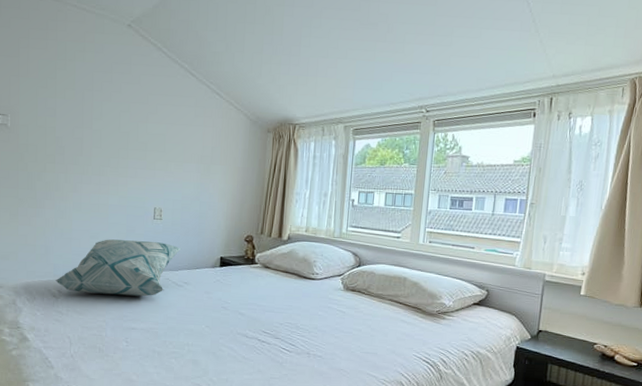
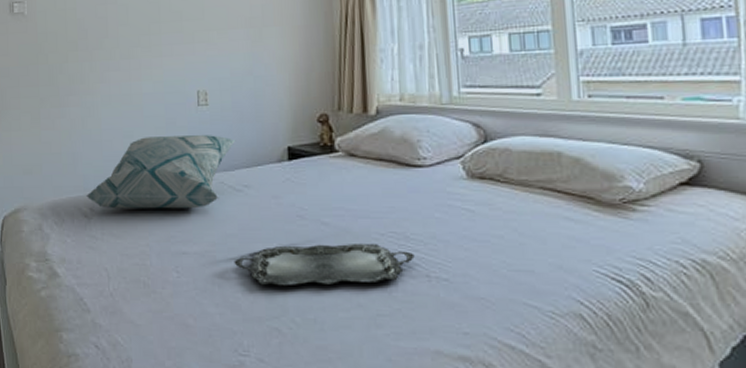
serving tray: none [171,328,301,356] -> present [234,242,415,287]

